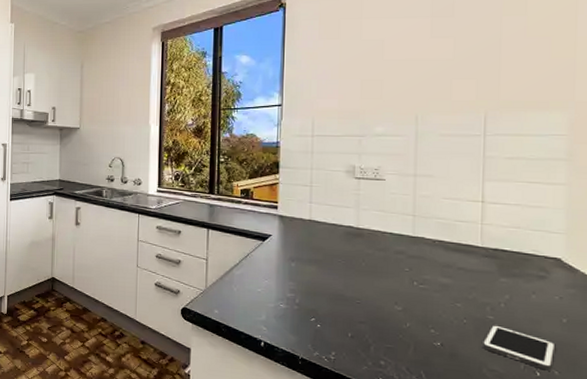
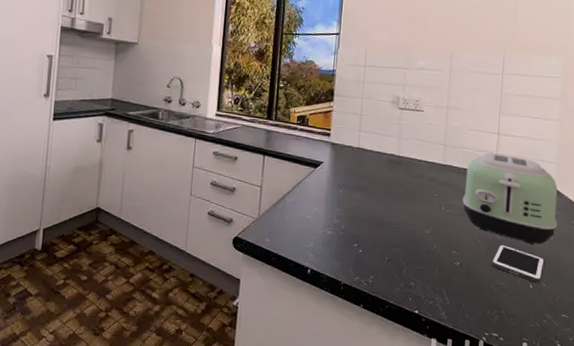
toaster: none [440,223,572,327] -> present [463,152,558,244]

